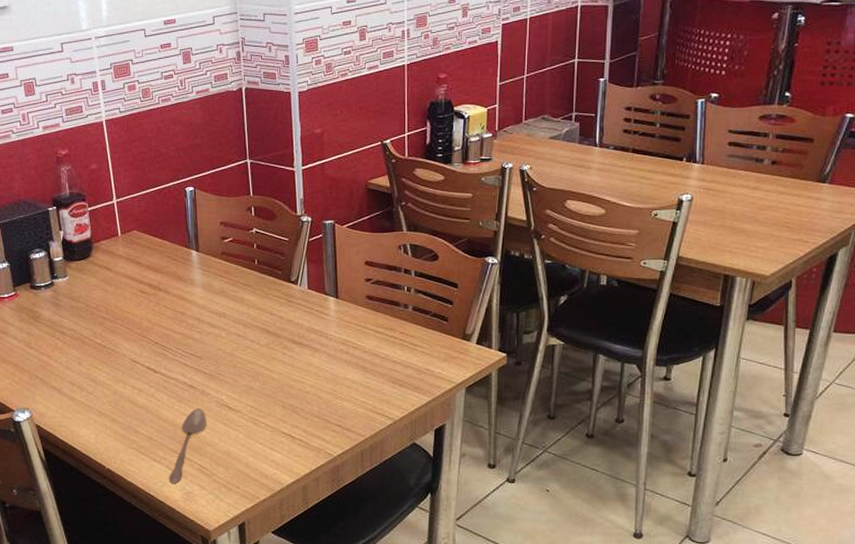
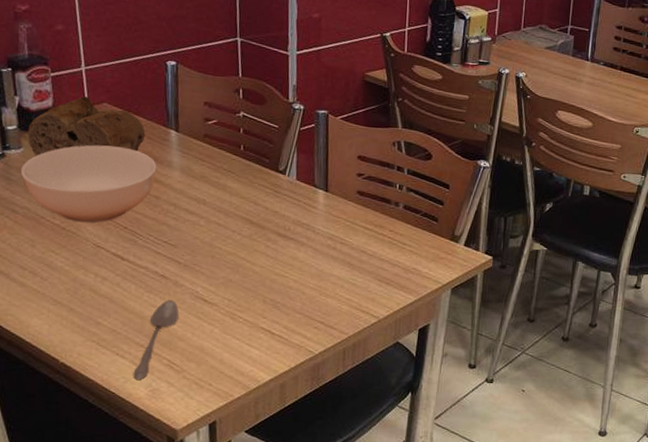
bowl: none [67,269,181,341] -> present [20,145,157,223]
bread: none [72,226,170,283] -> present [28,96,146,157]

